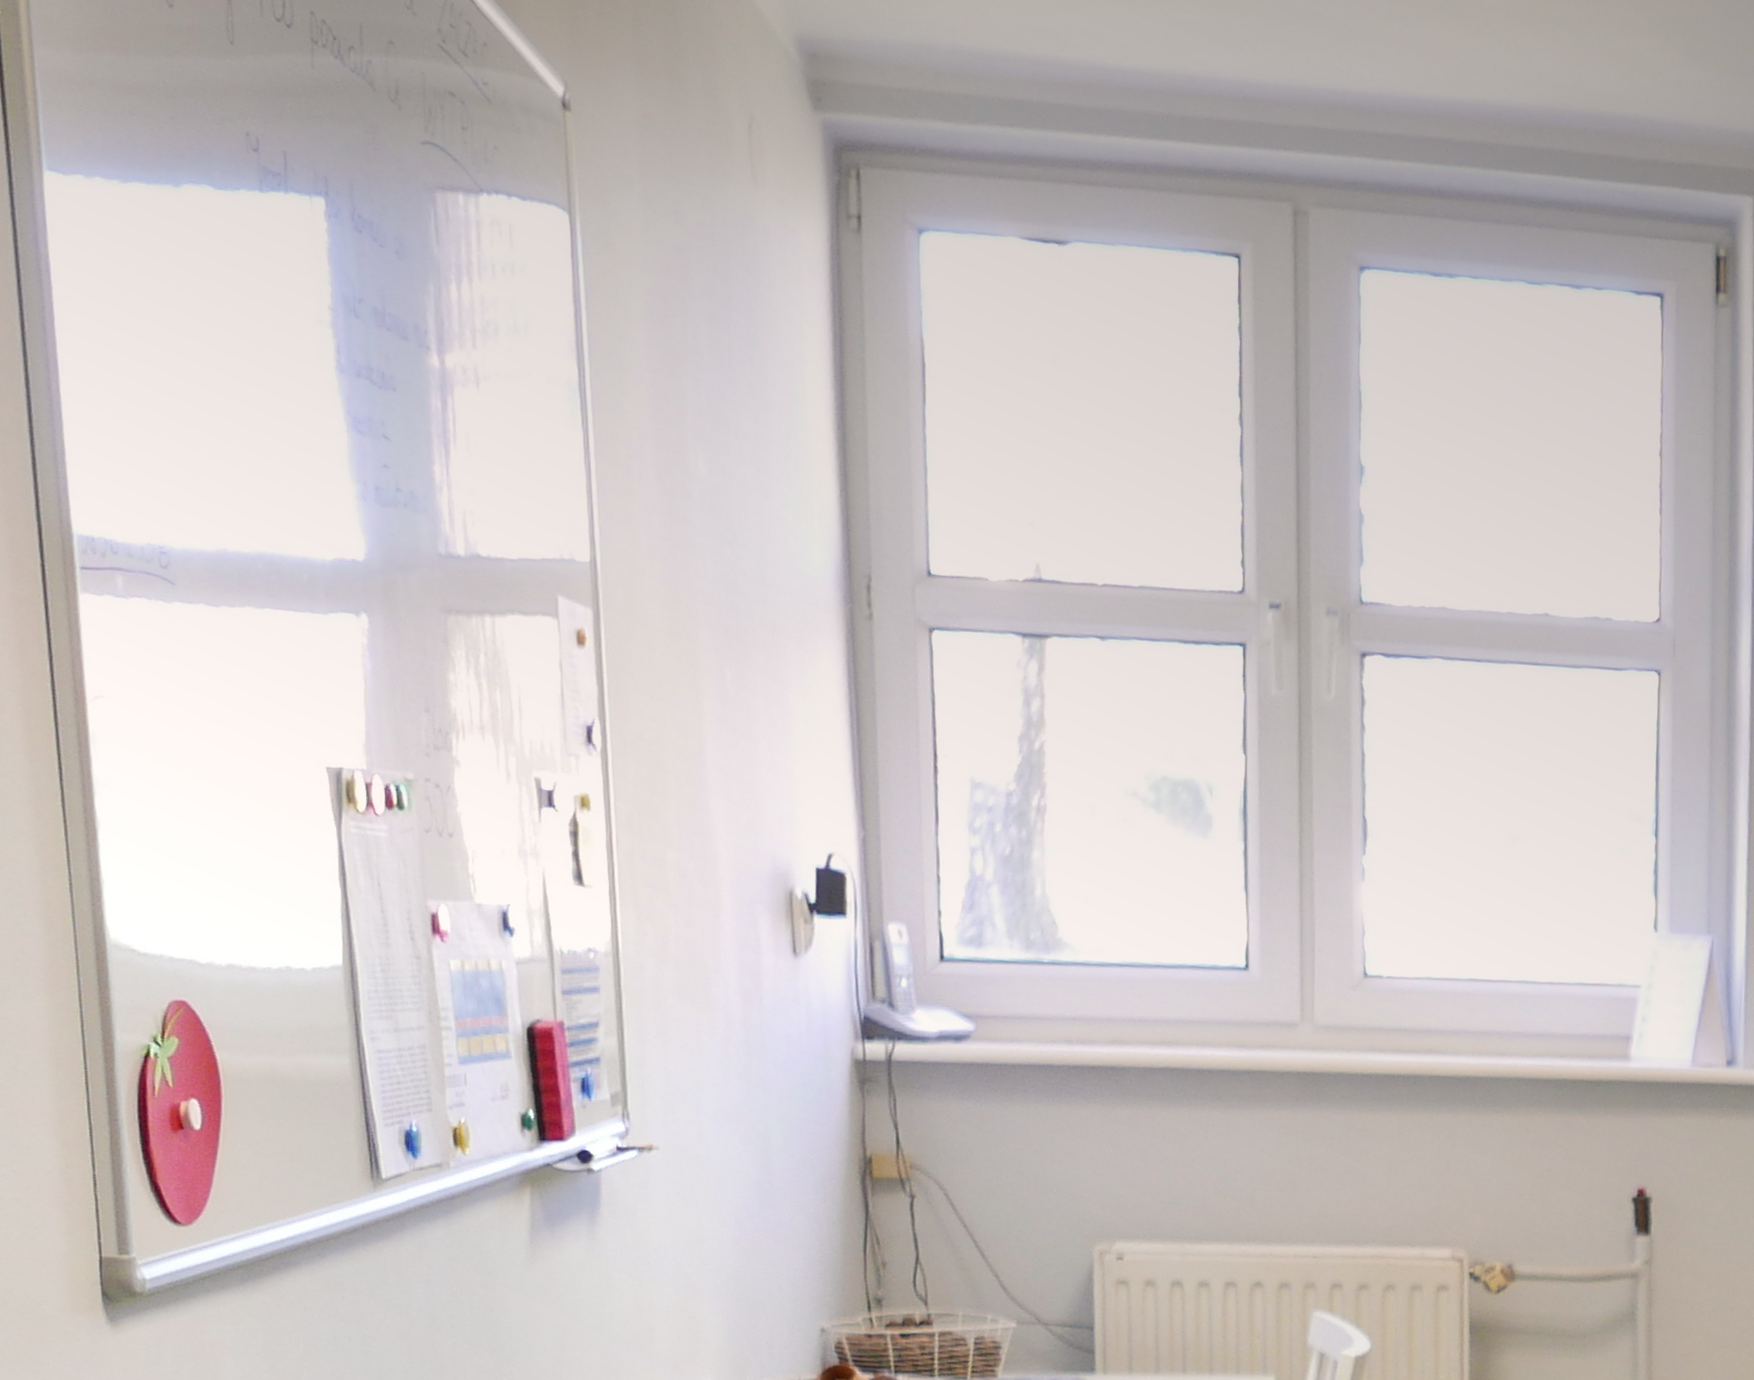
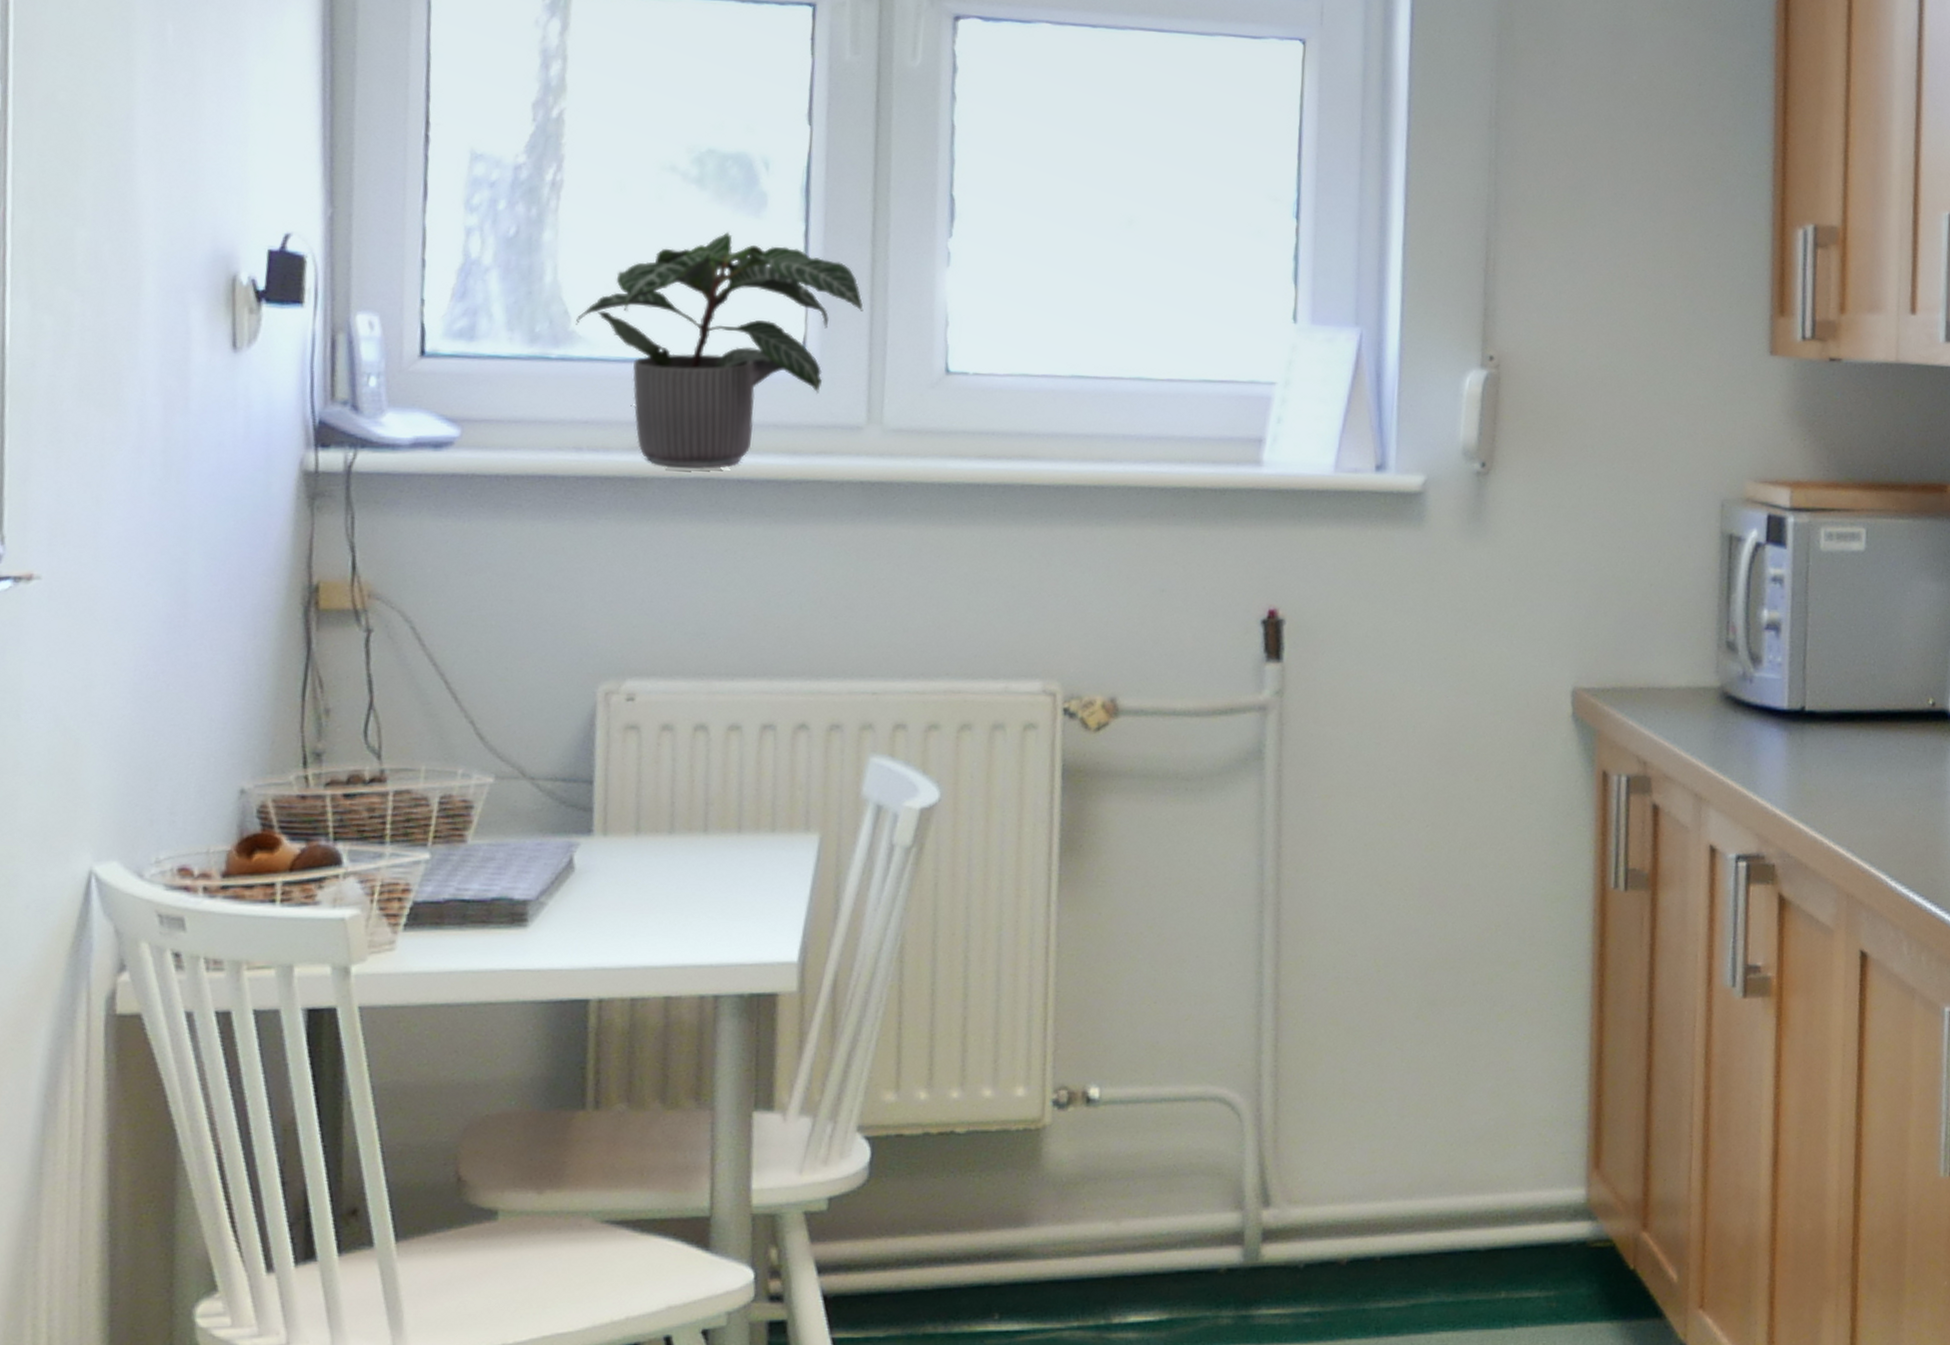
potted plant: none [1062,850,1294,1061] -> present [576,231,863,470]

